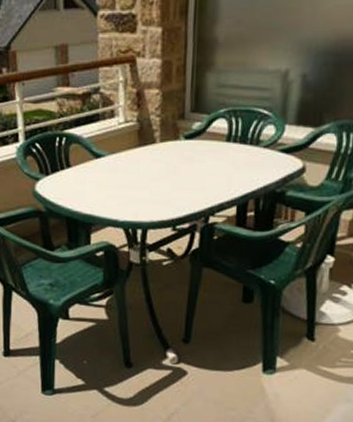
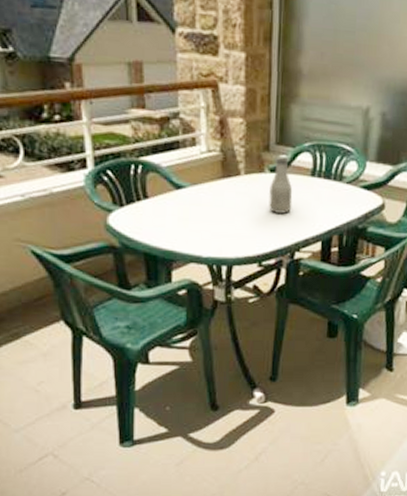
bottle: none [183,124,208,179] -> present [269,156,293,214]

